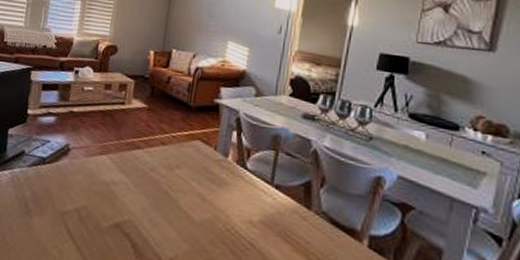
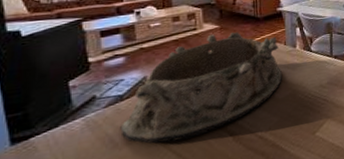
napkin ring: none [35,113,207,232] -> present [120,32,283,144]

